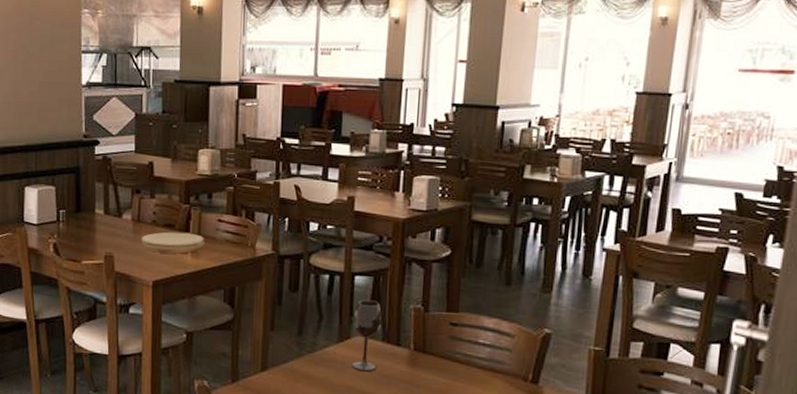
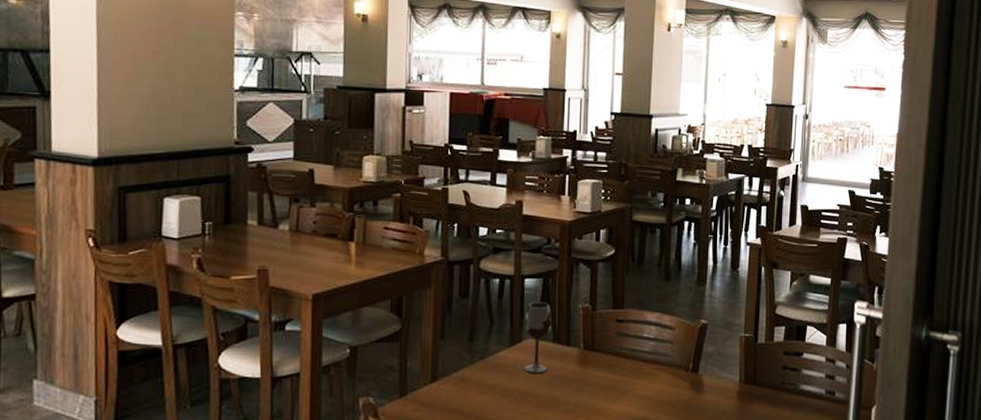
plate: present [141,231,205,254] -> none [300,241,371,264]

